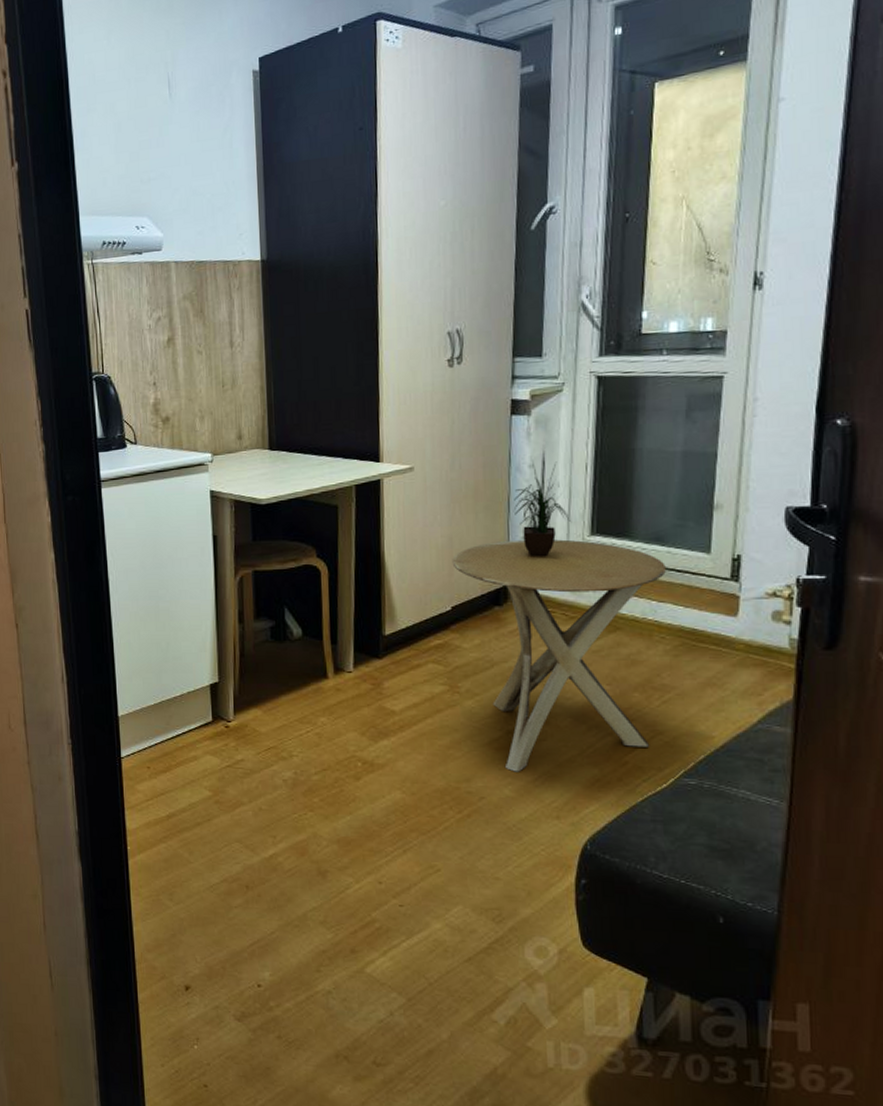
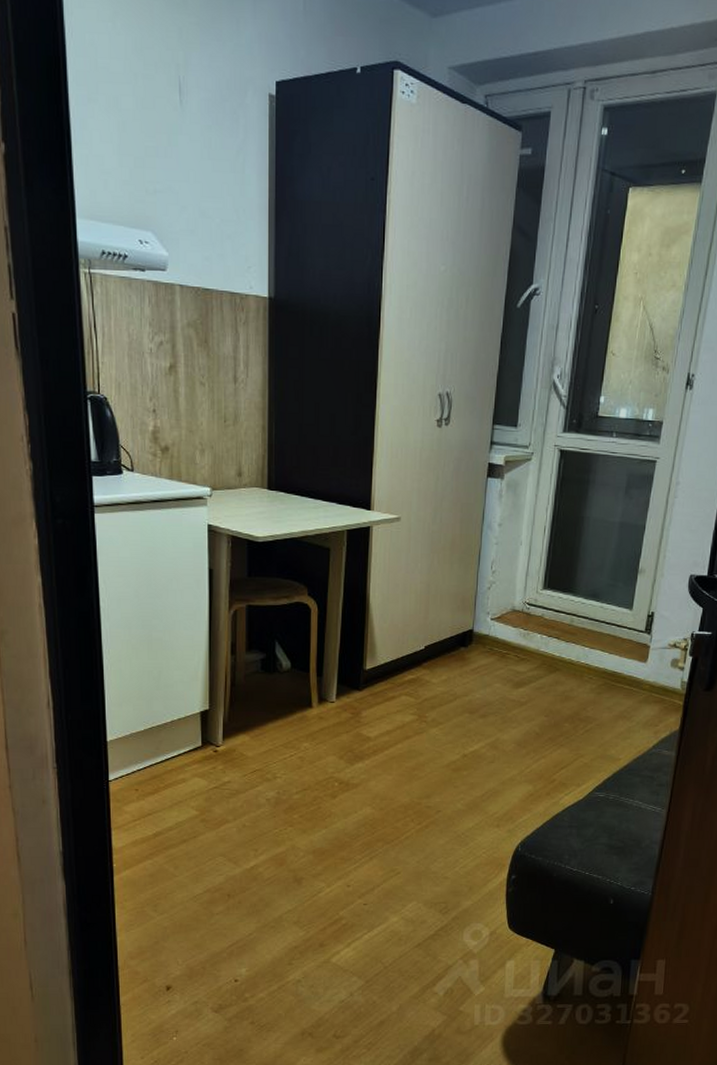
side table: present [452,539,667,772] -> none [428,589,599,789]
potted plant: present [513,447,572,558] -> none [482,509,530,606]

